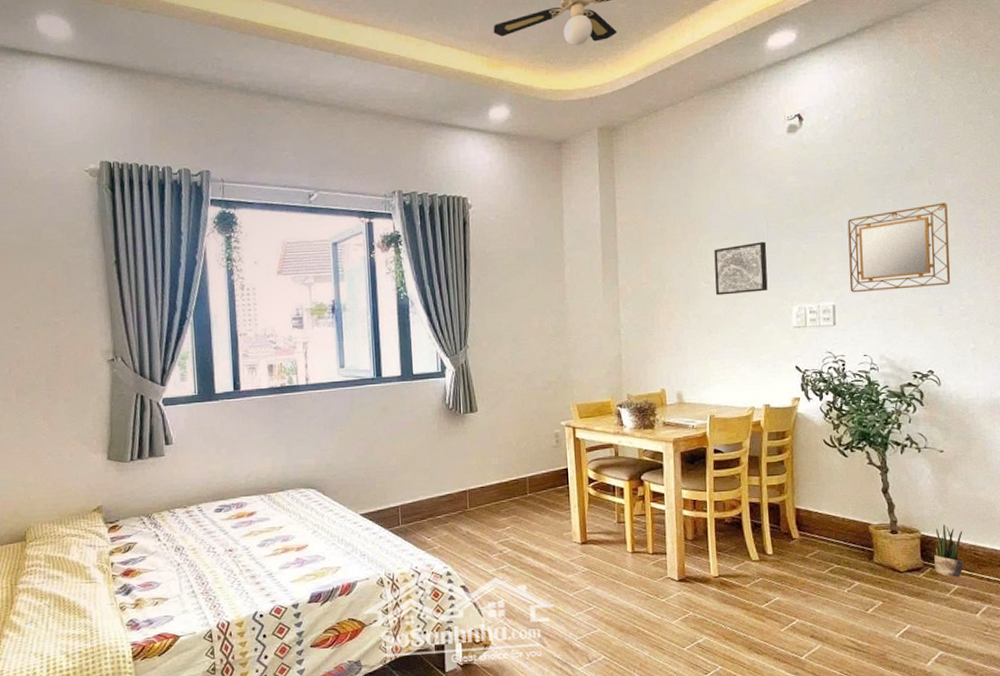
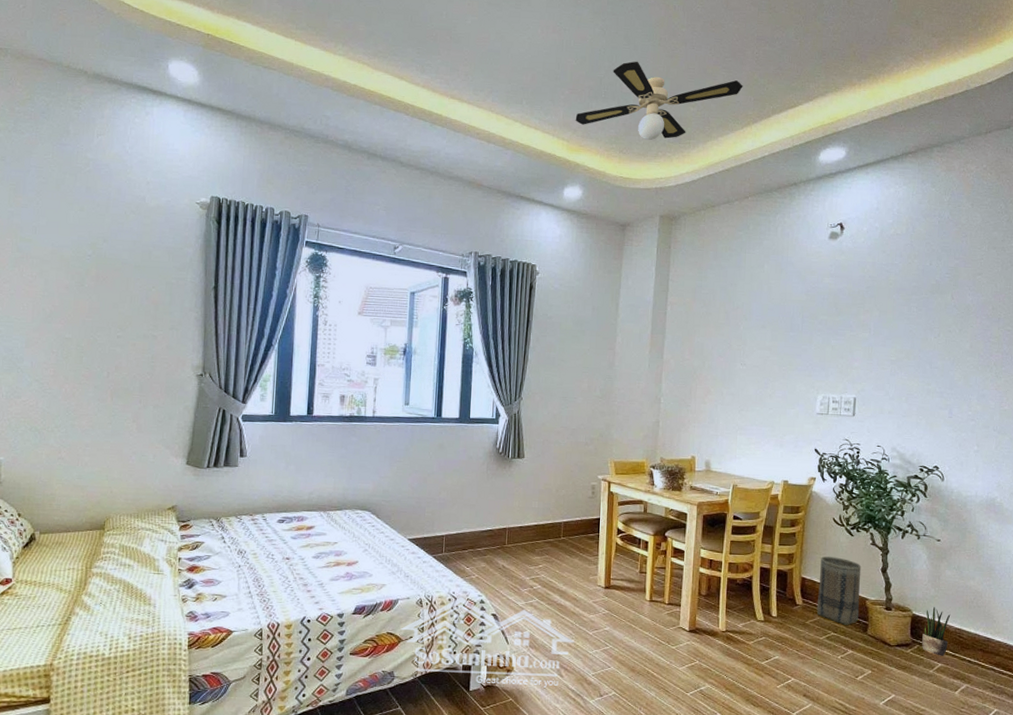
wall art: present [714,241,768,296] -> none [749,333,800,379]
basket: none [814,482,863,555] -> present [816,556,862,625]
home mirror: present [847,202,951,293] -> none [871,316,966,391]

